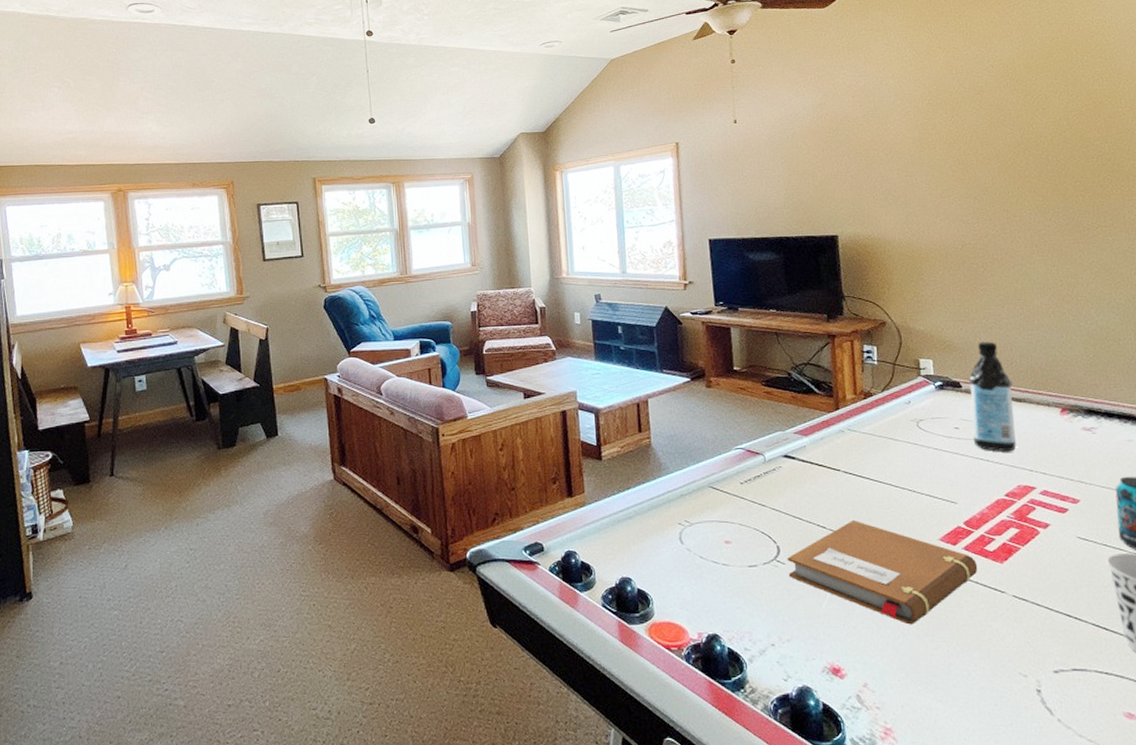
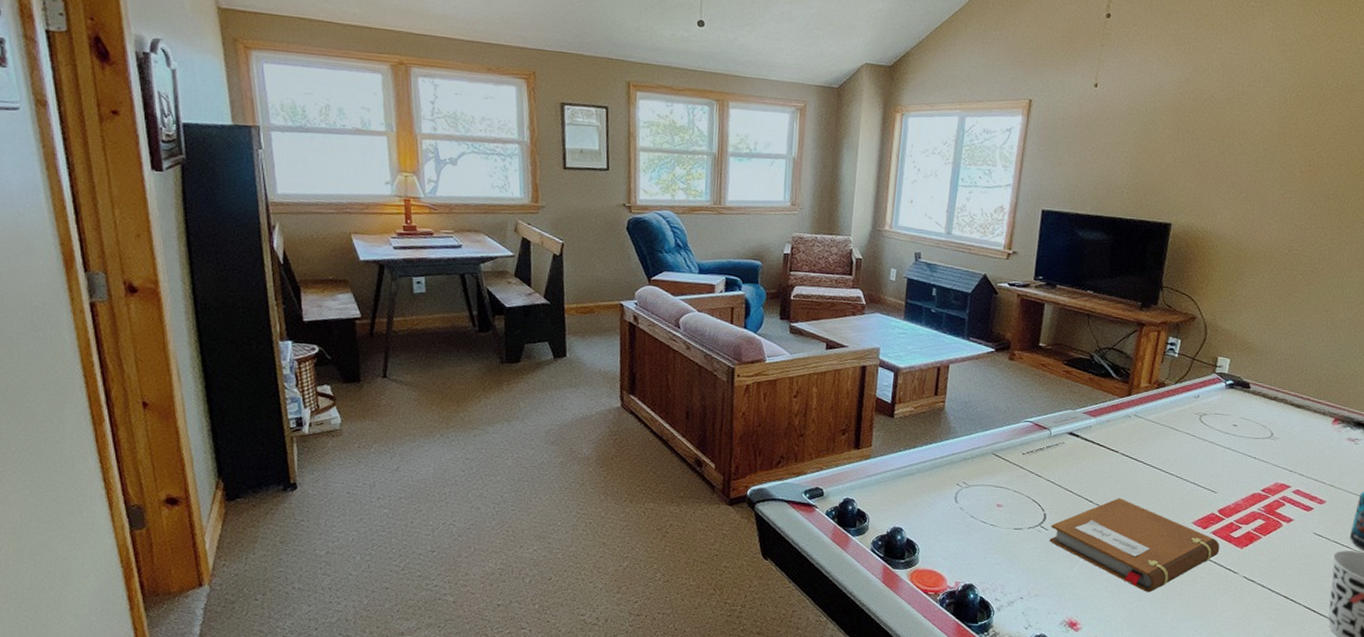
water bottle: present [968,341,1017,452] -> none [1247,347,1298,453]

